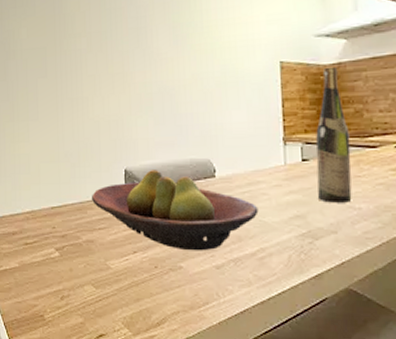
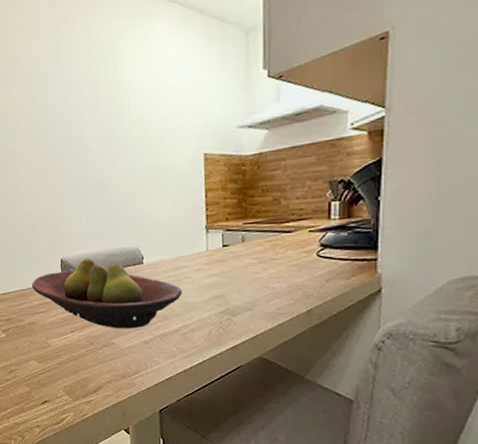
wine bottle: present [316,66,352,203] -> none [235,157,268,284]

